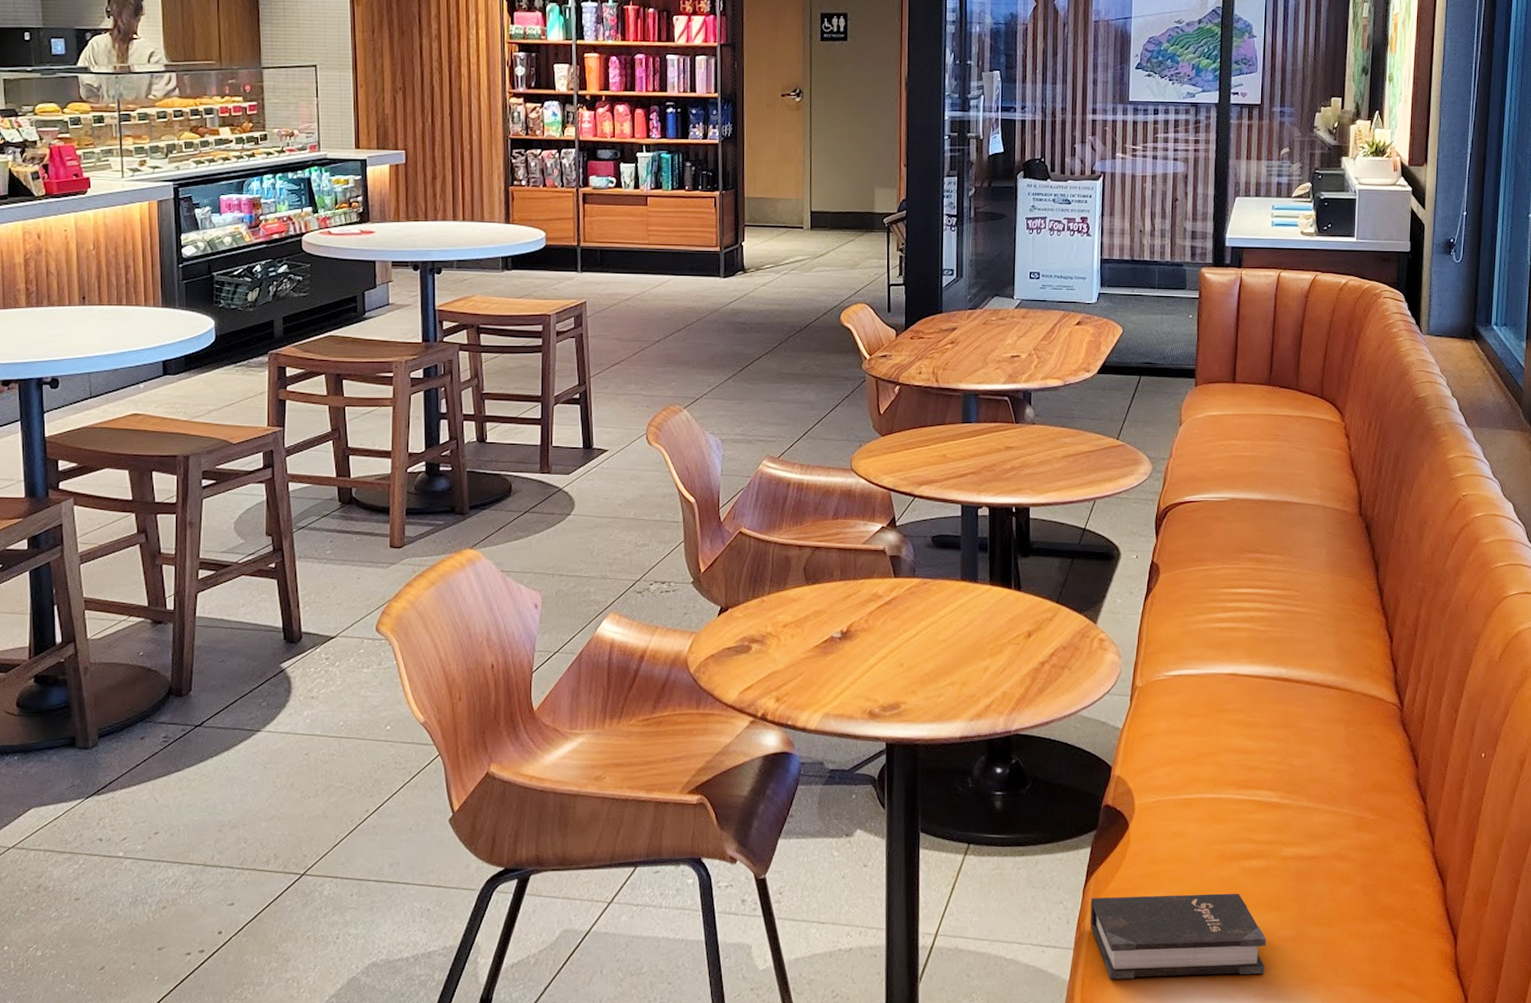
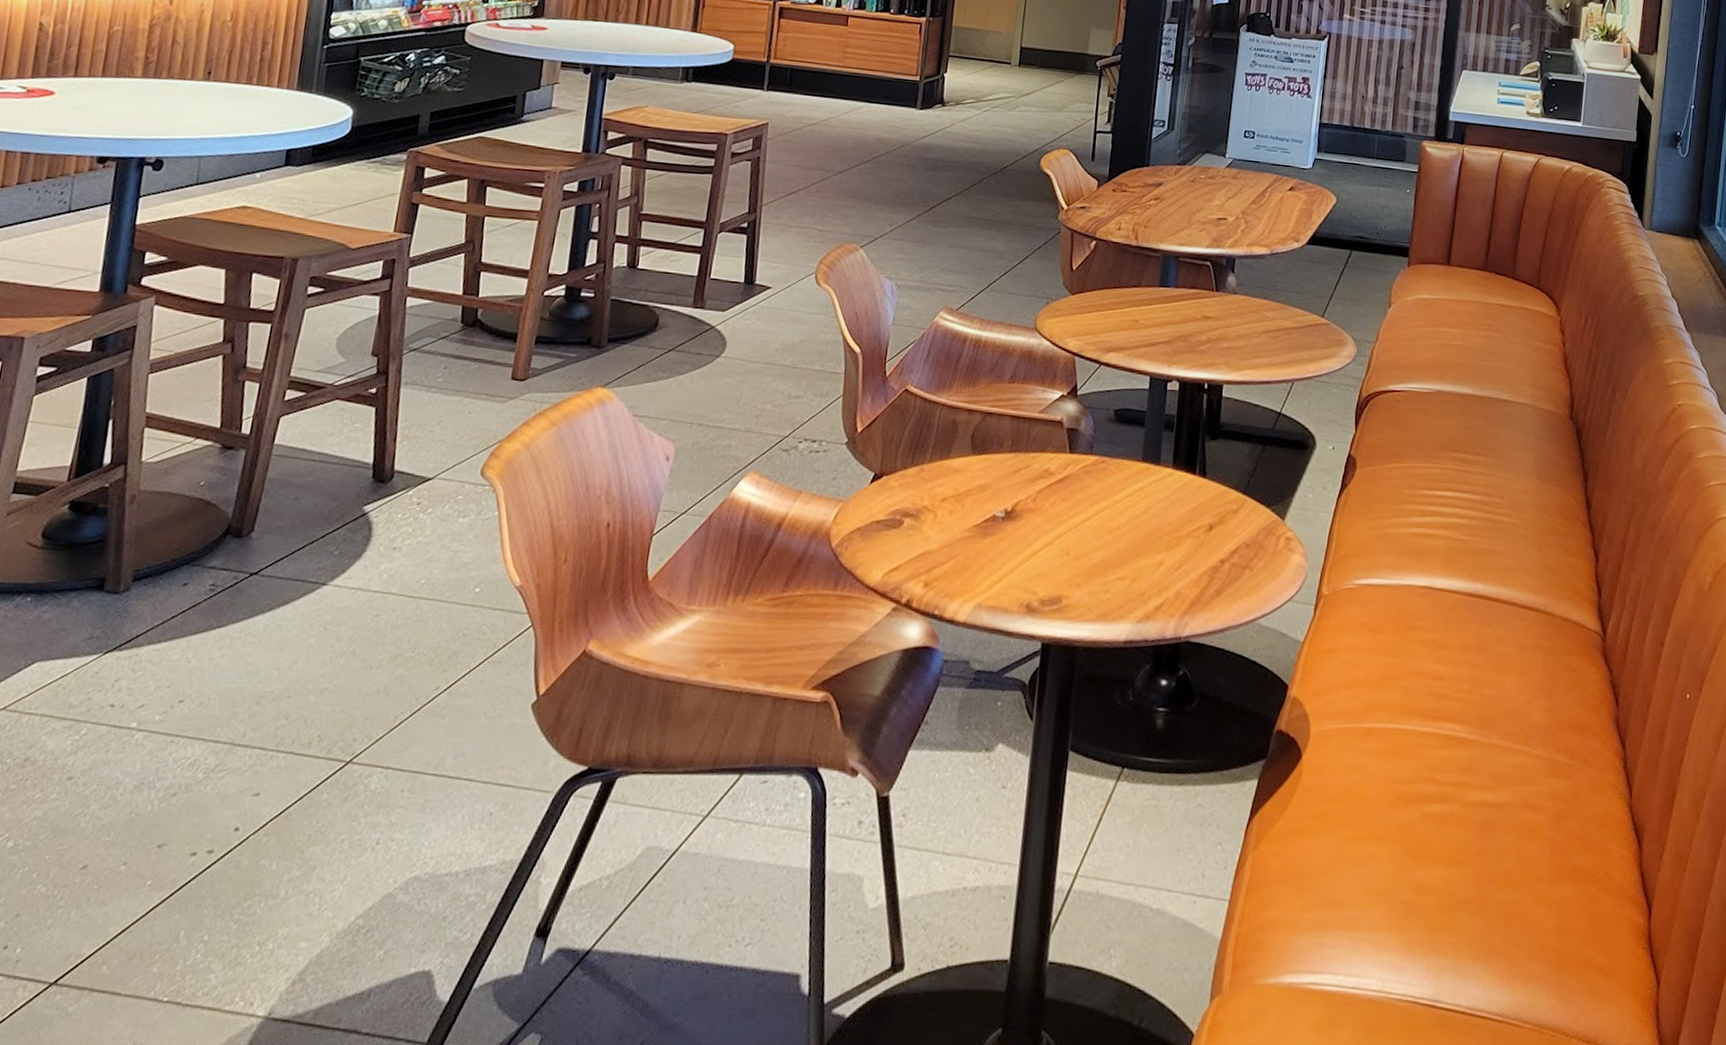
hardback book: present [1090,893,1267,980] -> none [1249,840,1445,942]

